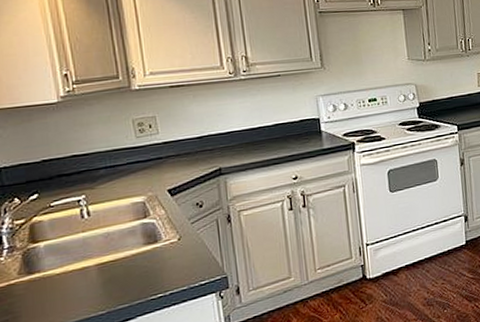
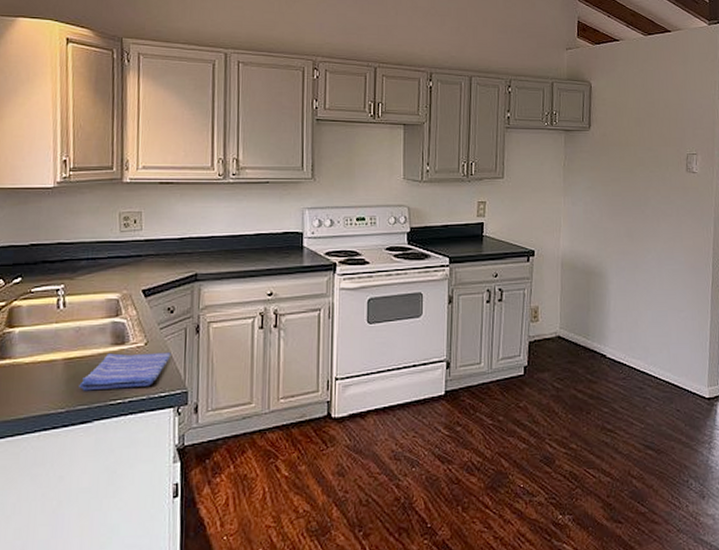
dish towel: none [116,243,206,291] -> present [79,352,171,391]

